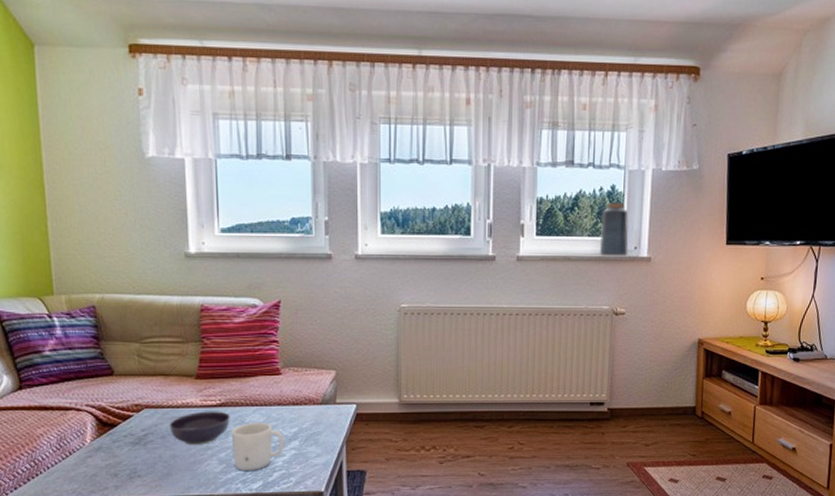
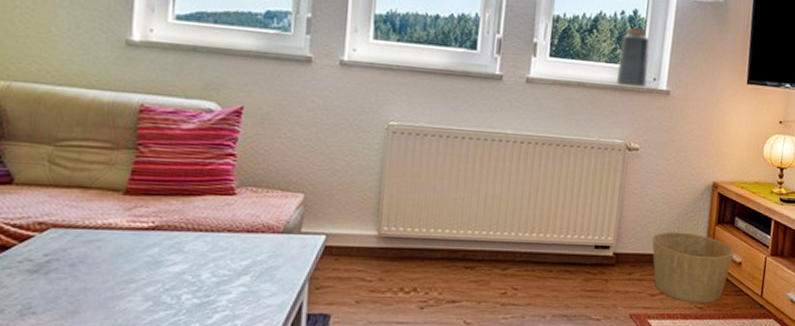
bowl: present [169,411,230,446] -> none [81,234,165,277]
mug: present [231,423,285,472] -> none [163,251,232,312]
basket: none [643,387,724,451] -> present [652,231,735,303]

